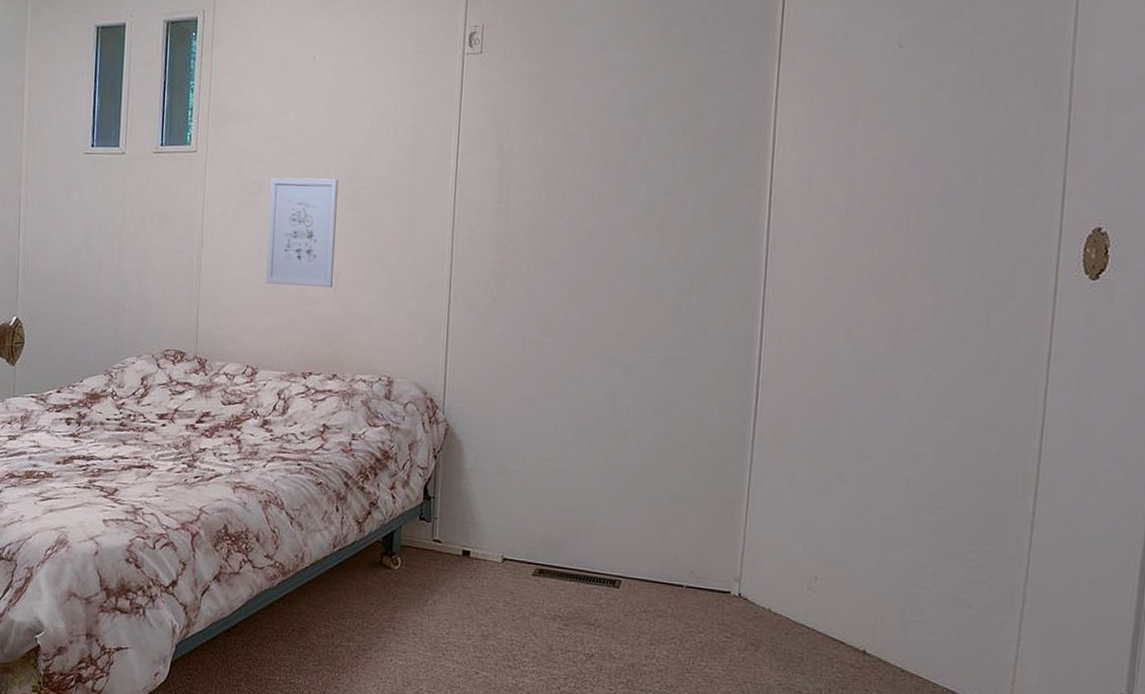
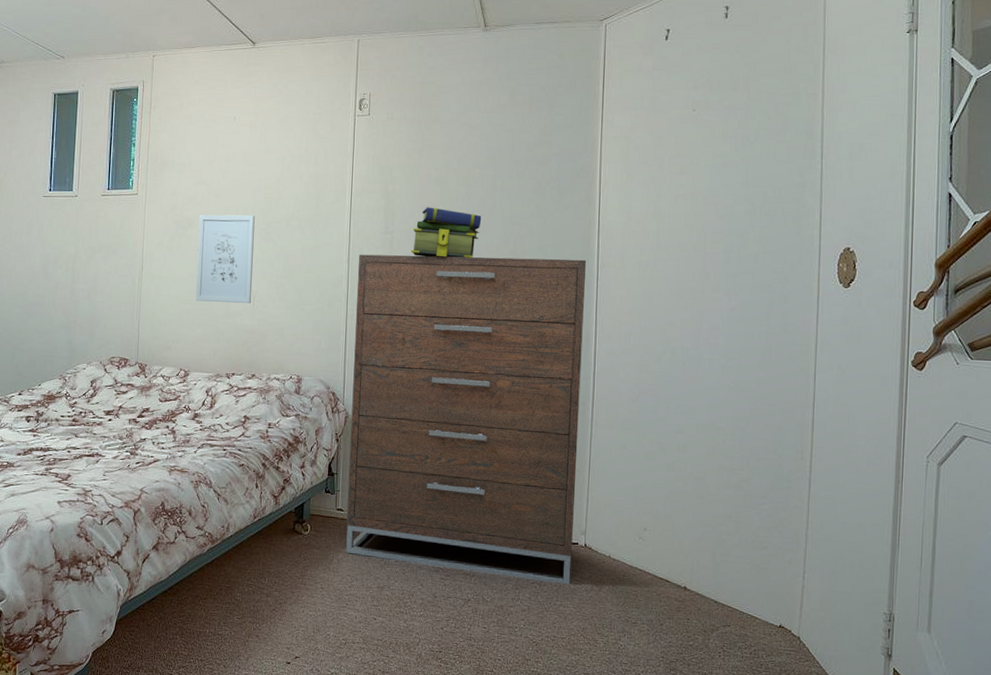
dresser: none [444,228,753,642] -> present [346,254,587,585]
stack of books: none [529,170,621,236] -> present [410,207,482,259]

